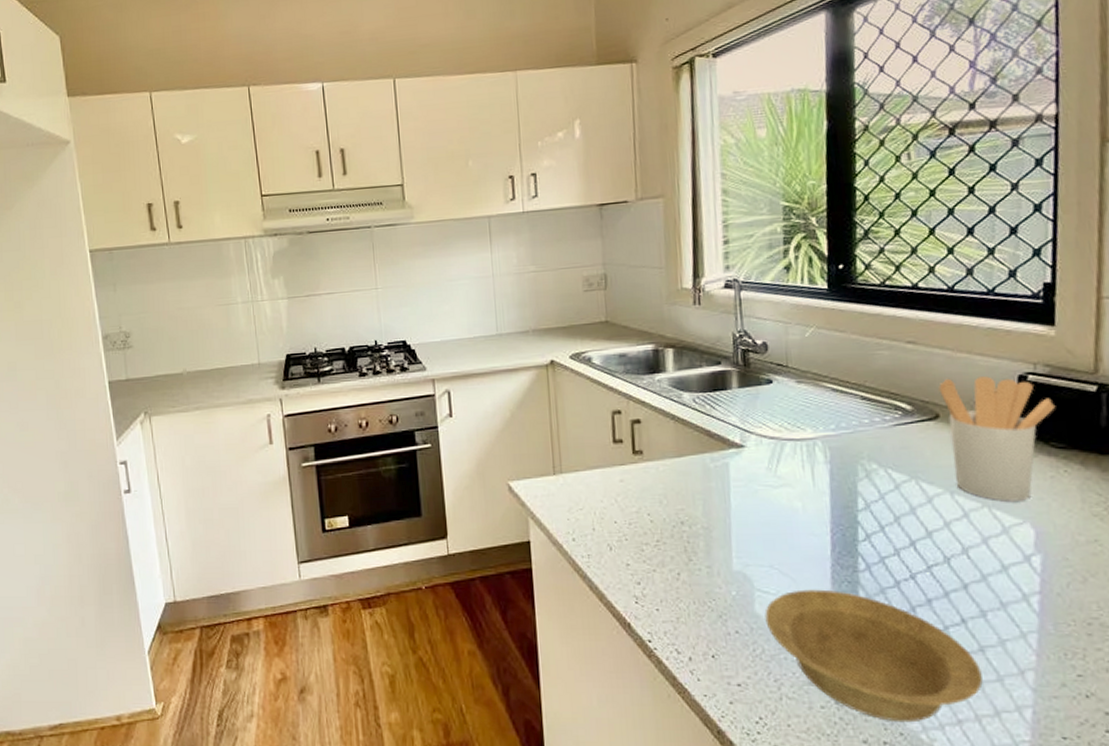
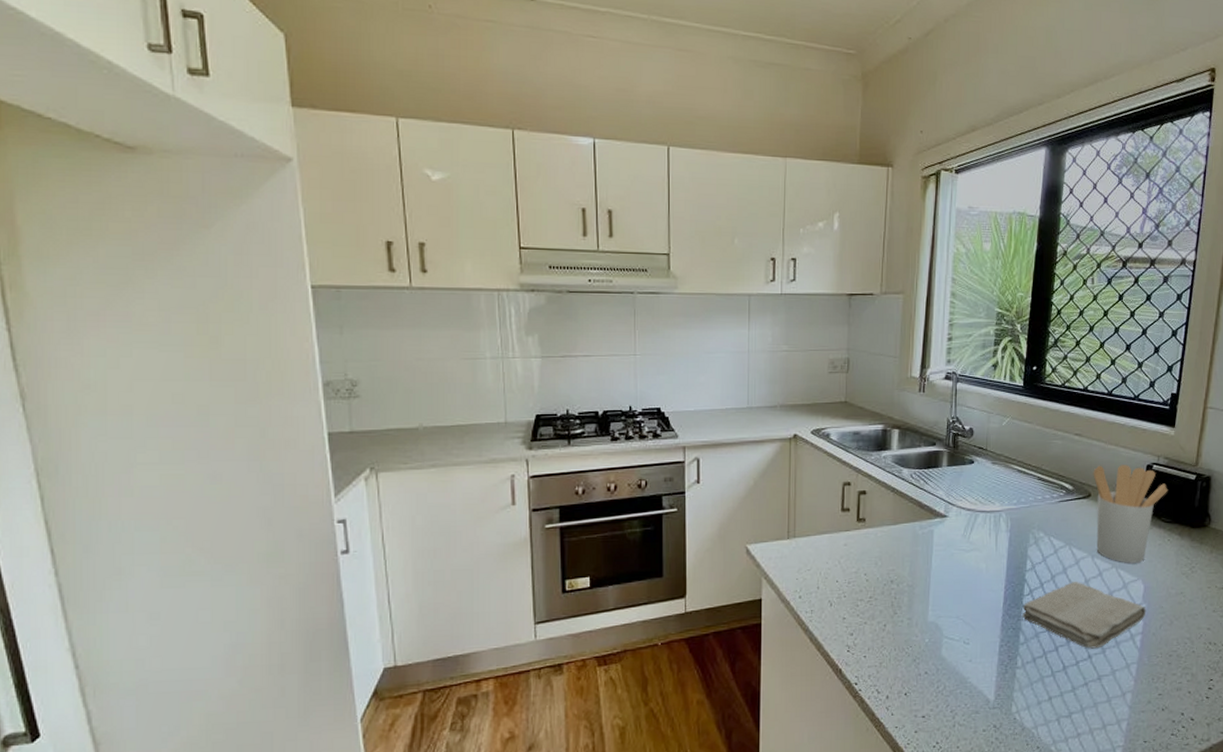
bowl: present [765,589,983,723] -> none [949,635,1097,739]
washcloth: none [858,525,1043,611] -> present [1022,582,1147,649]

